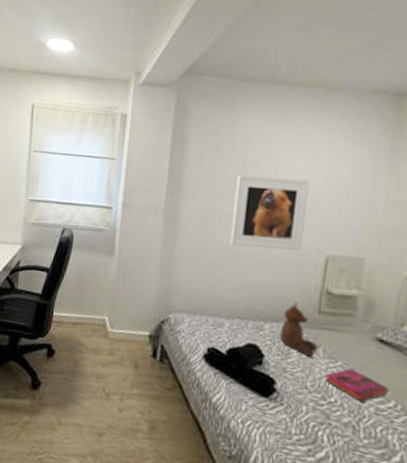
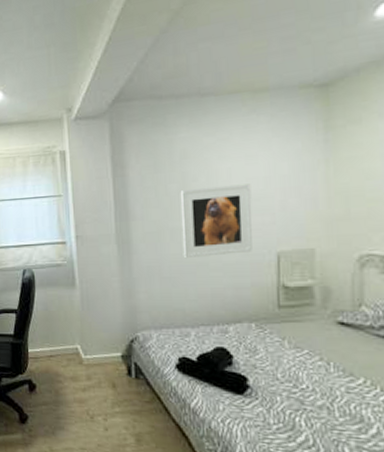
teddy bear: present [279,302,319,357] -> none [244,301,284,350]
hardback book: present [325,368,389,403] -> none [294,354,357,385]

